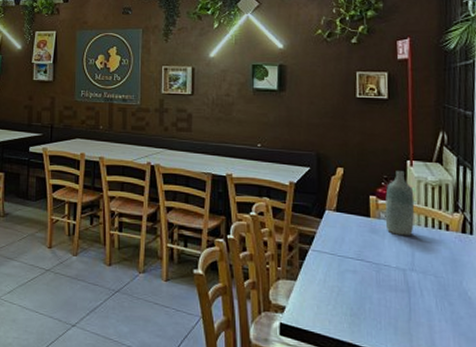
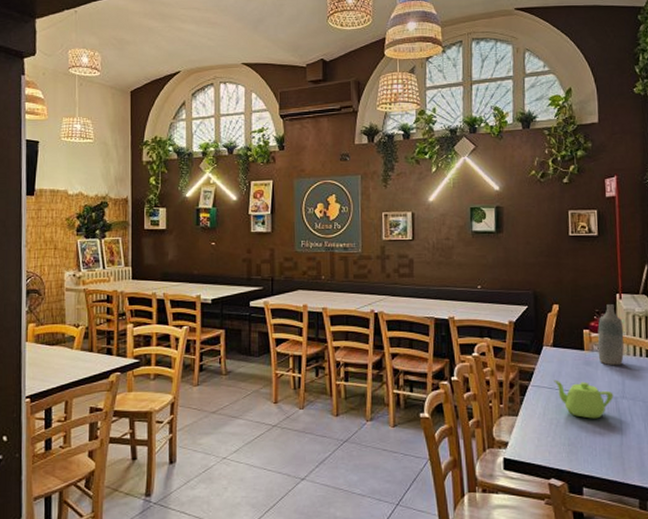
teapot: none [336,245,402,290] -> present [554,379,614,419]

